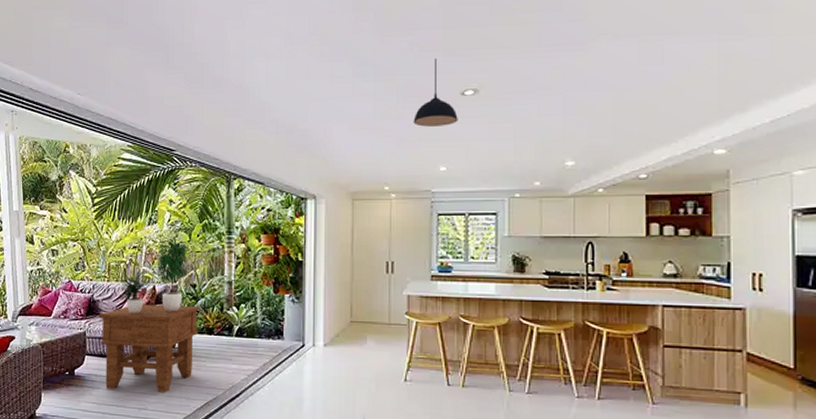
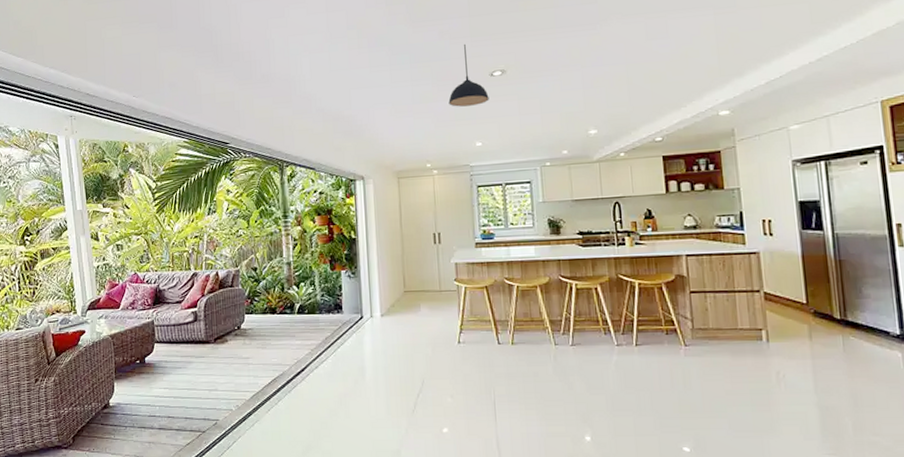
side table: present [98,304,200,393] -> none [165,287,262,374]
potted plant: present [118,235,190,314] -> none [181,223,249,300]

